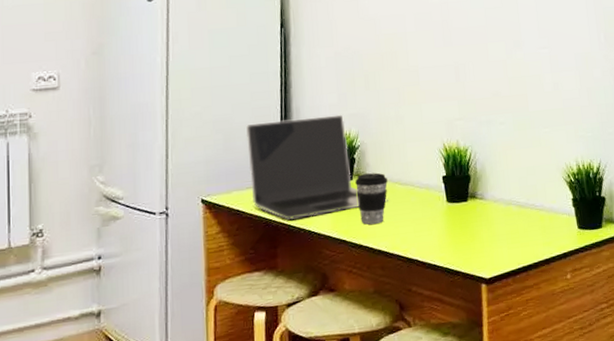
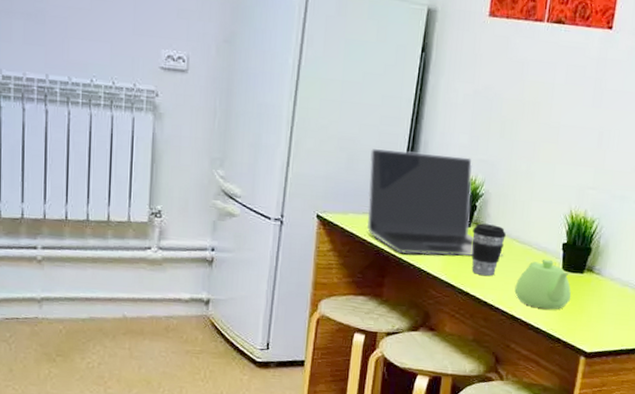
teapot: none [405,194,460,245] -> present [514,259,571,310]

